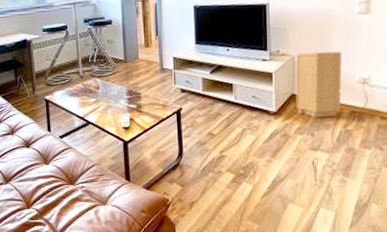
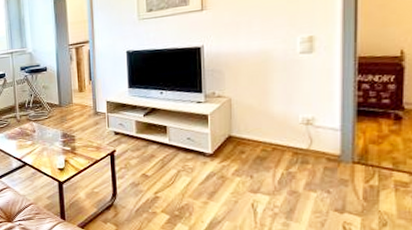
speaker: present [296,51,343,118] -> none [233,92,283,160]

